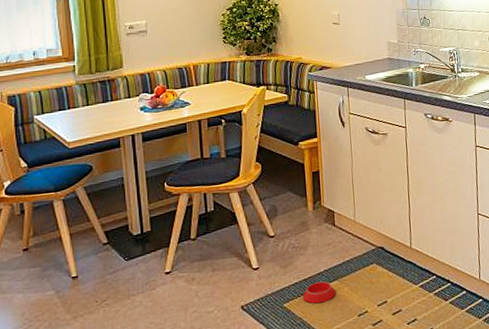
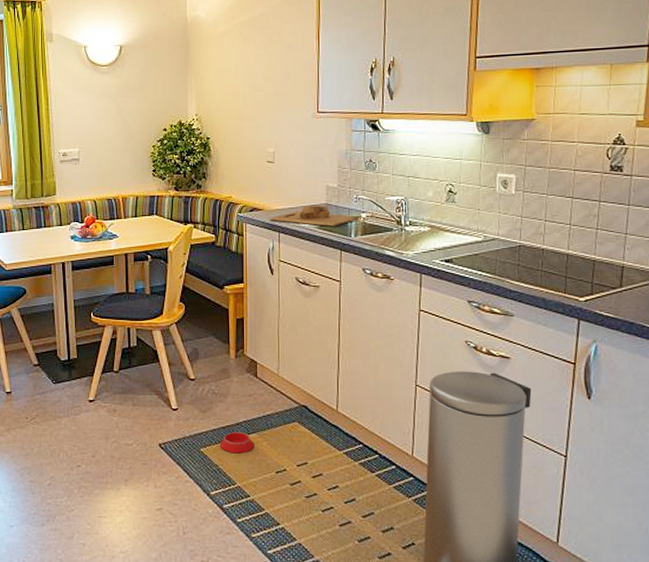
cutting board: none [338,60,419,79] -> present [270,205,360,227]

